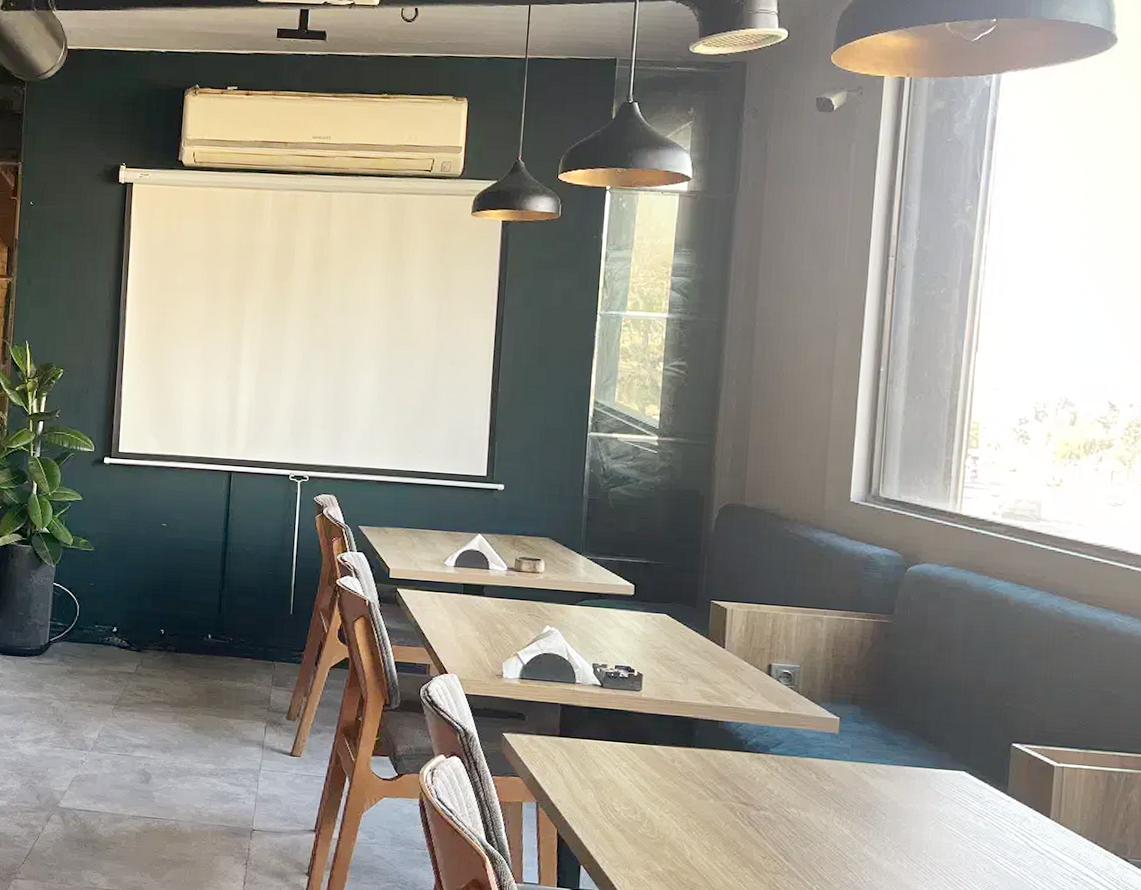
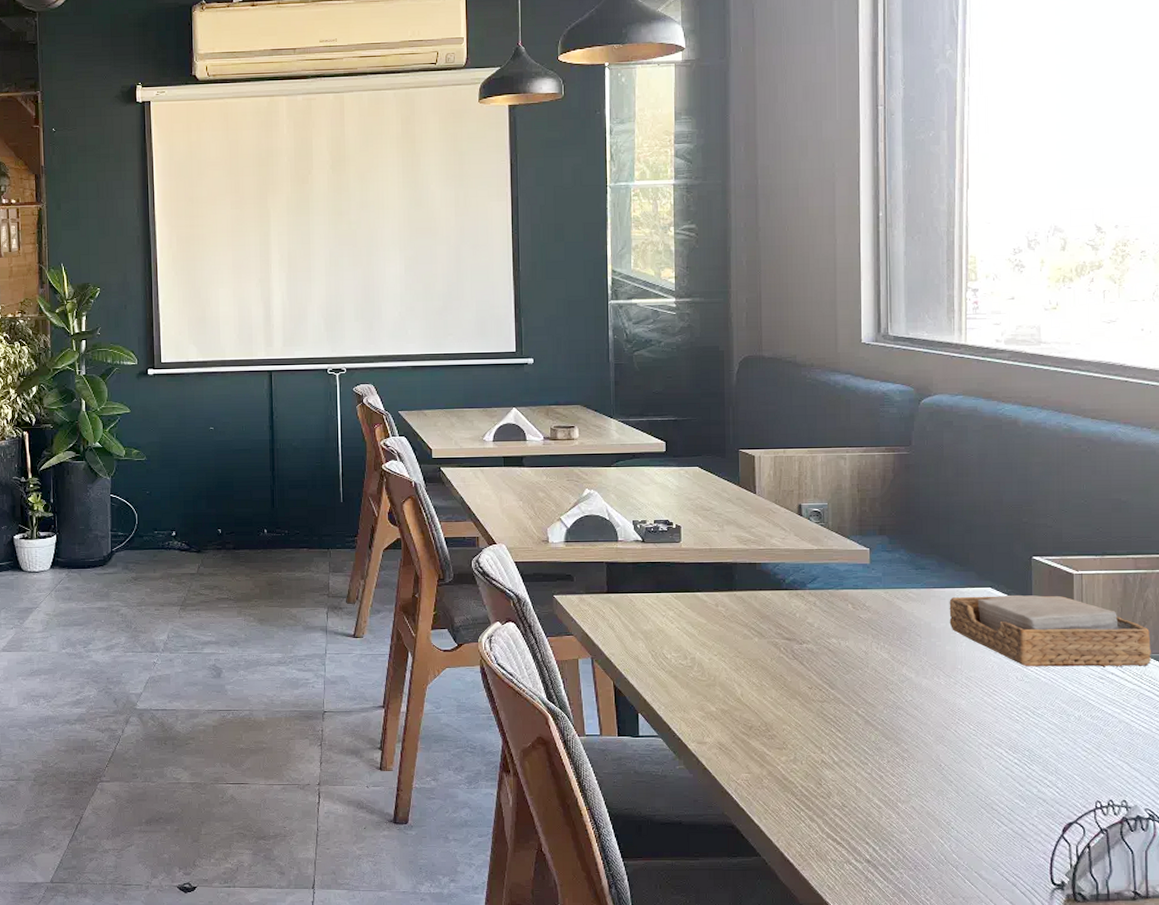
napkin holder: none [917,778,1131,871] -> present [949,594,1151,667]

